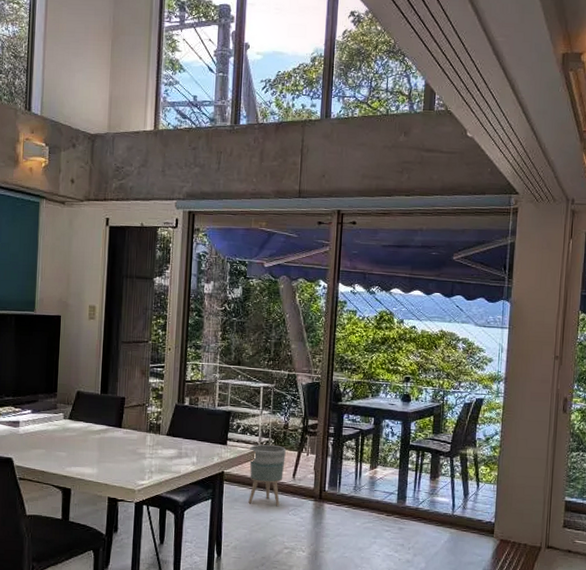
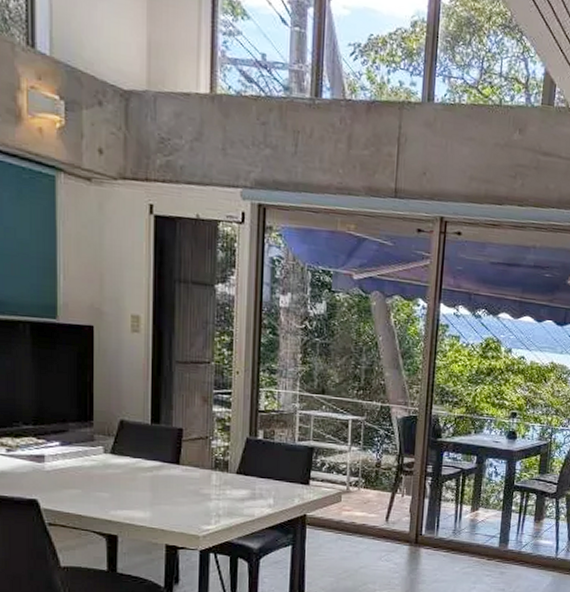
planter: present [248,444,286,506] -> none [335,484,378,552]

